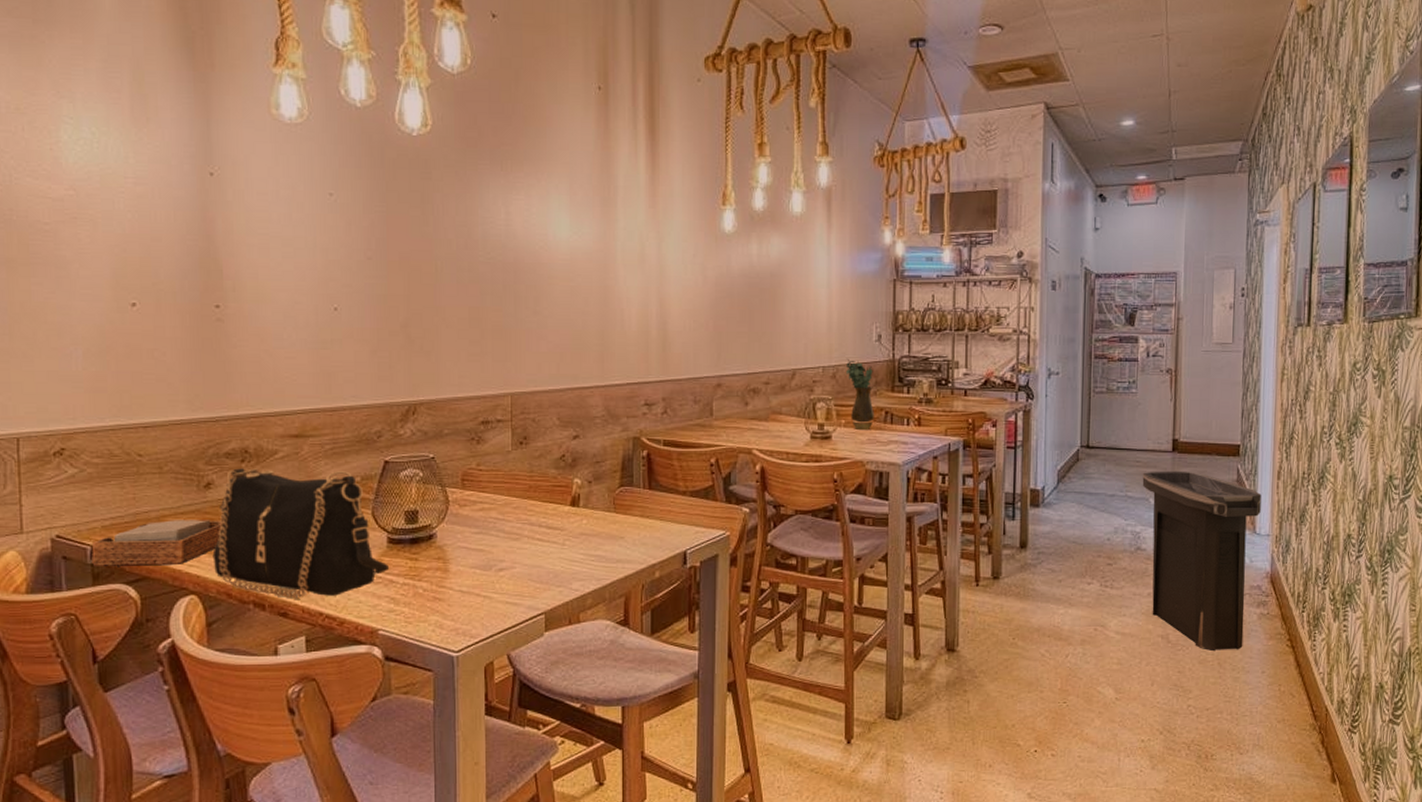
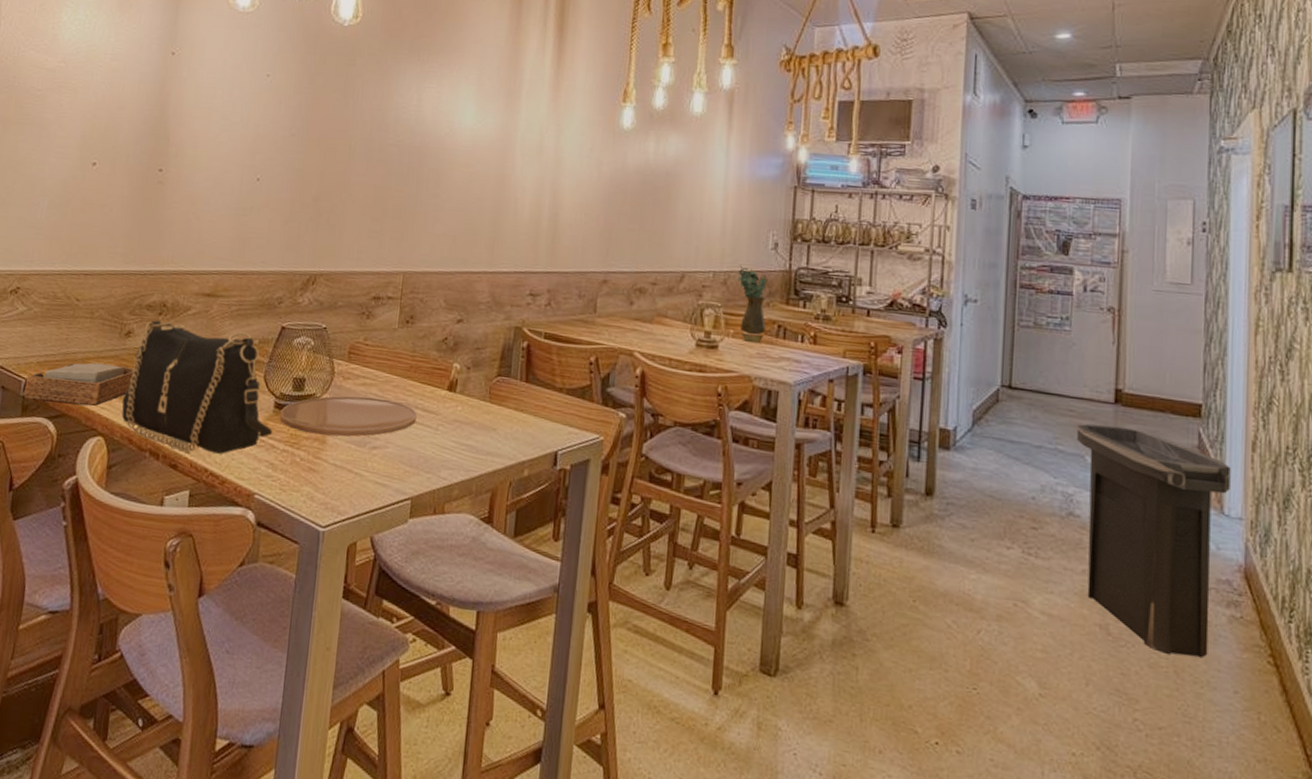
plate: none [394,521,541,565] -> present [279,396,417,438]

